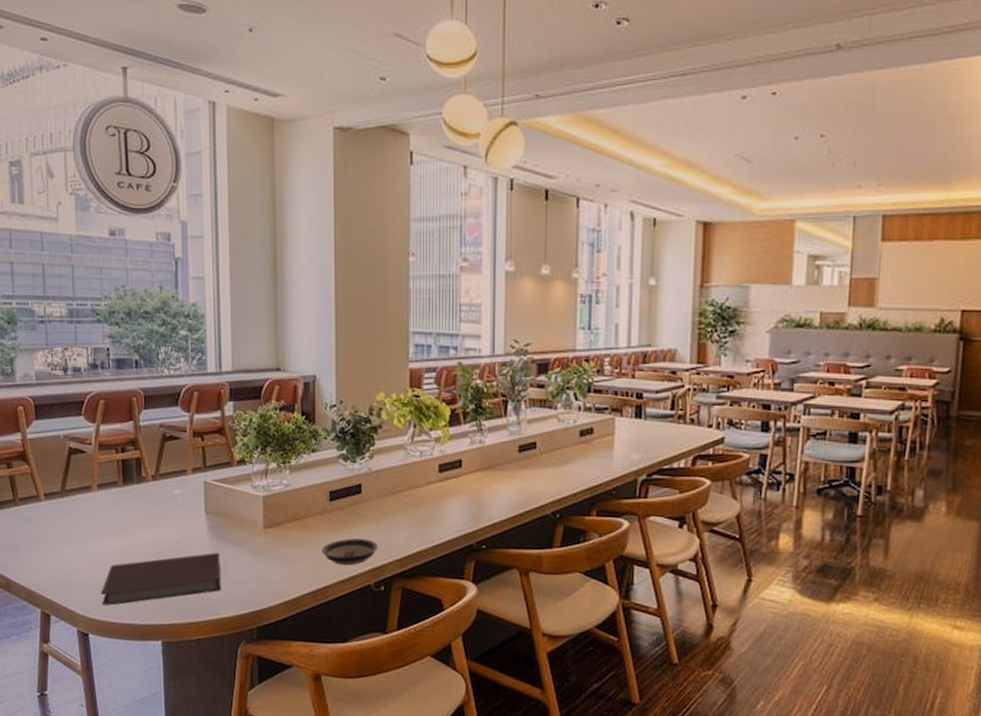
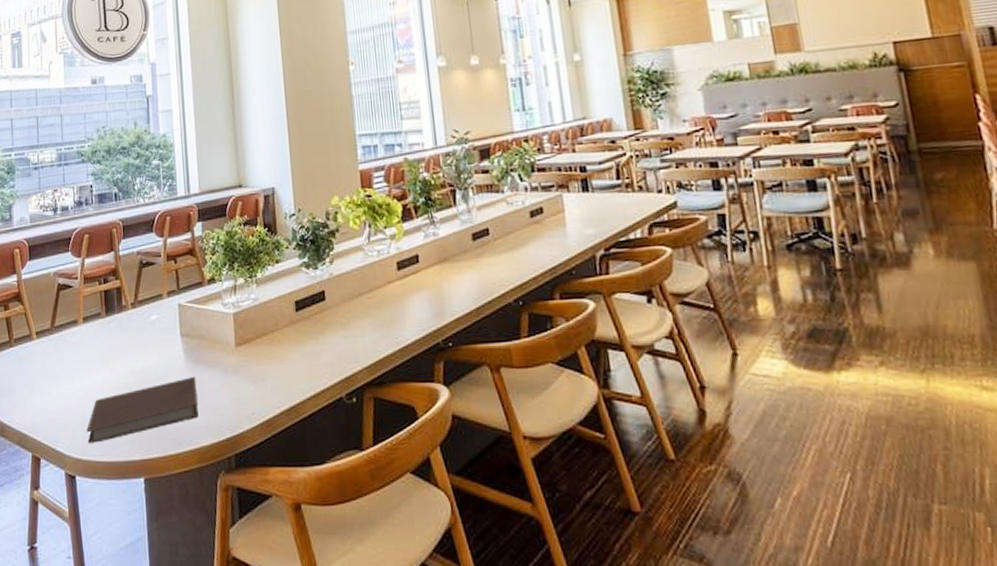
saucer: present [322,538,378,566] -> none [292,348,347,379]

